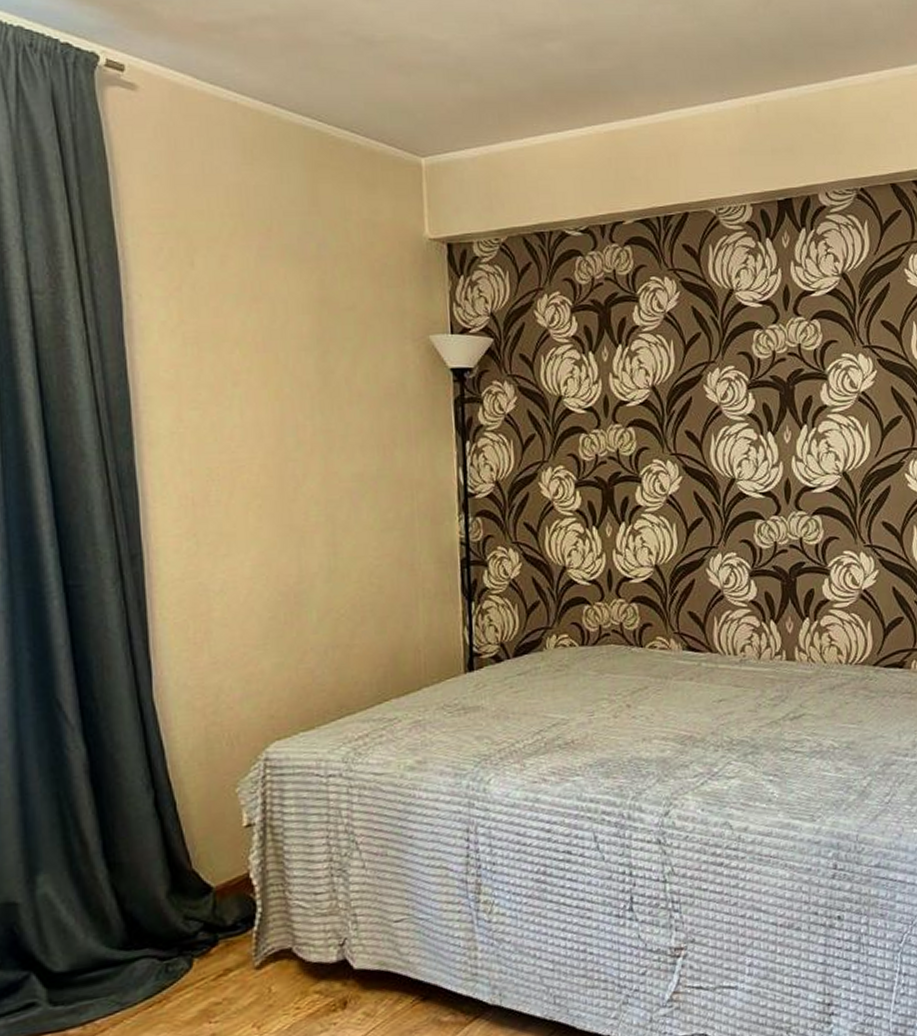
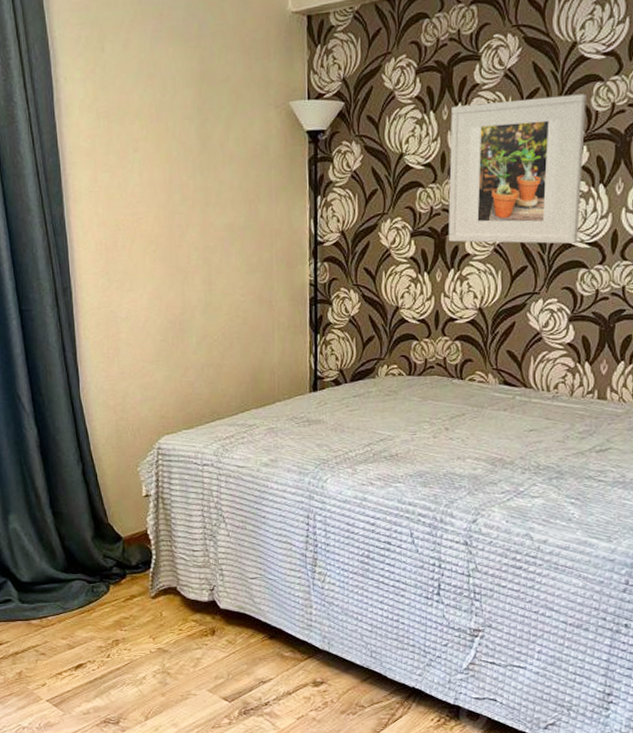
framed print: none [611,340,752,494] -> present [448,93,586,244]

